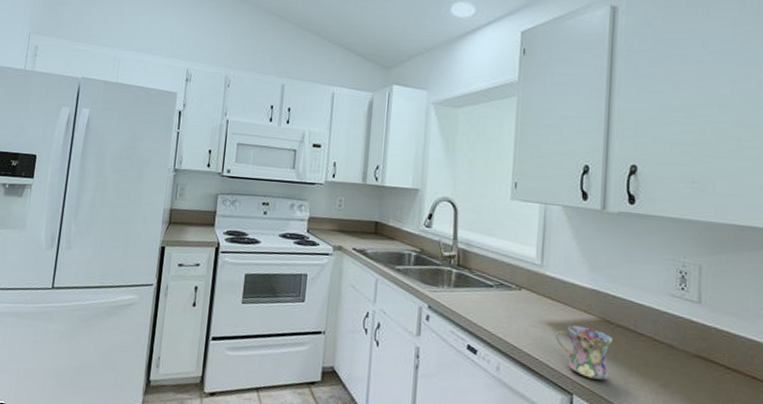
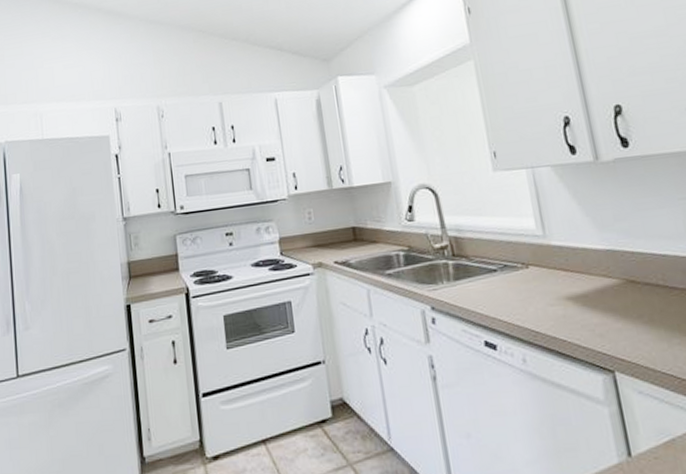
mug: present [556,325,613,380] -> none [578,293,649,350]

